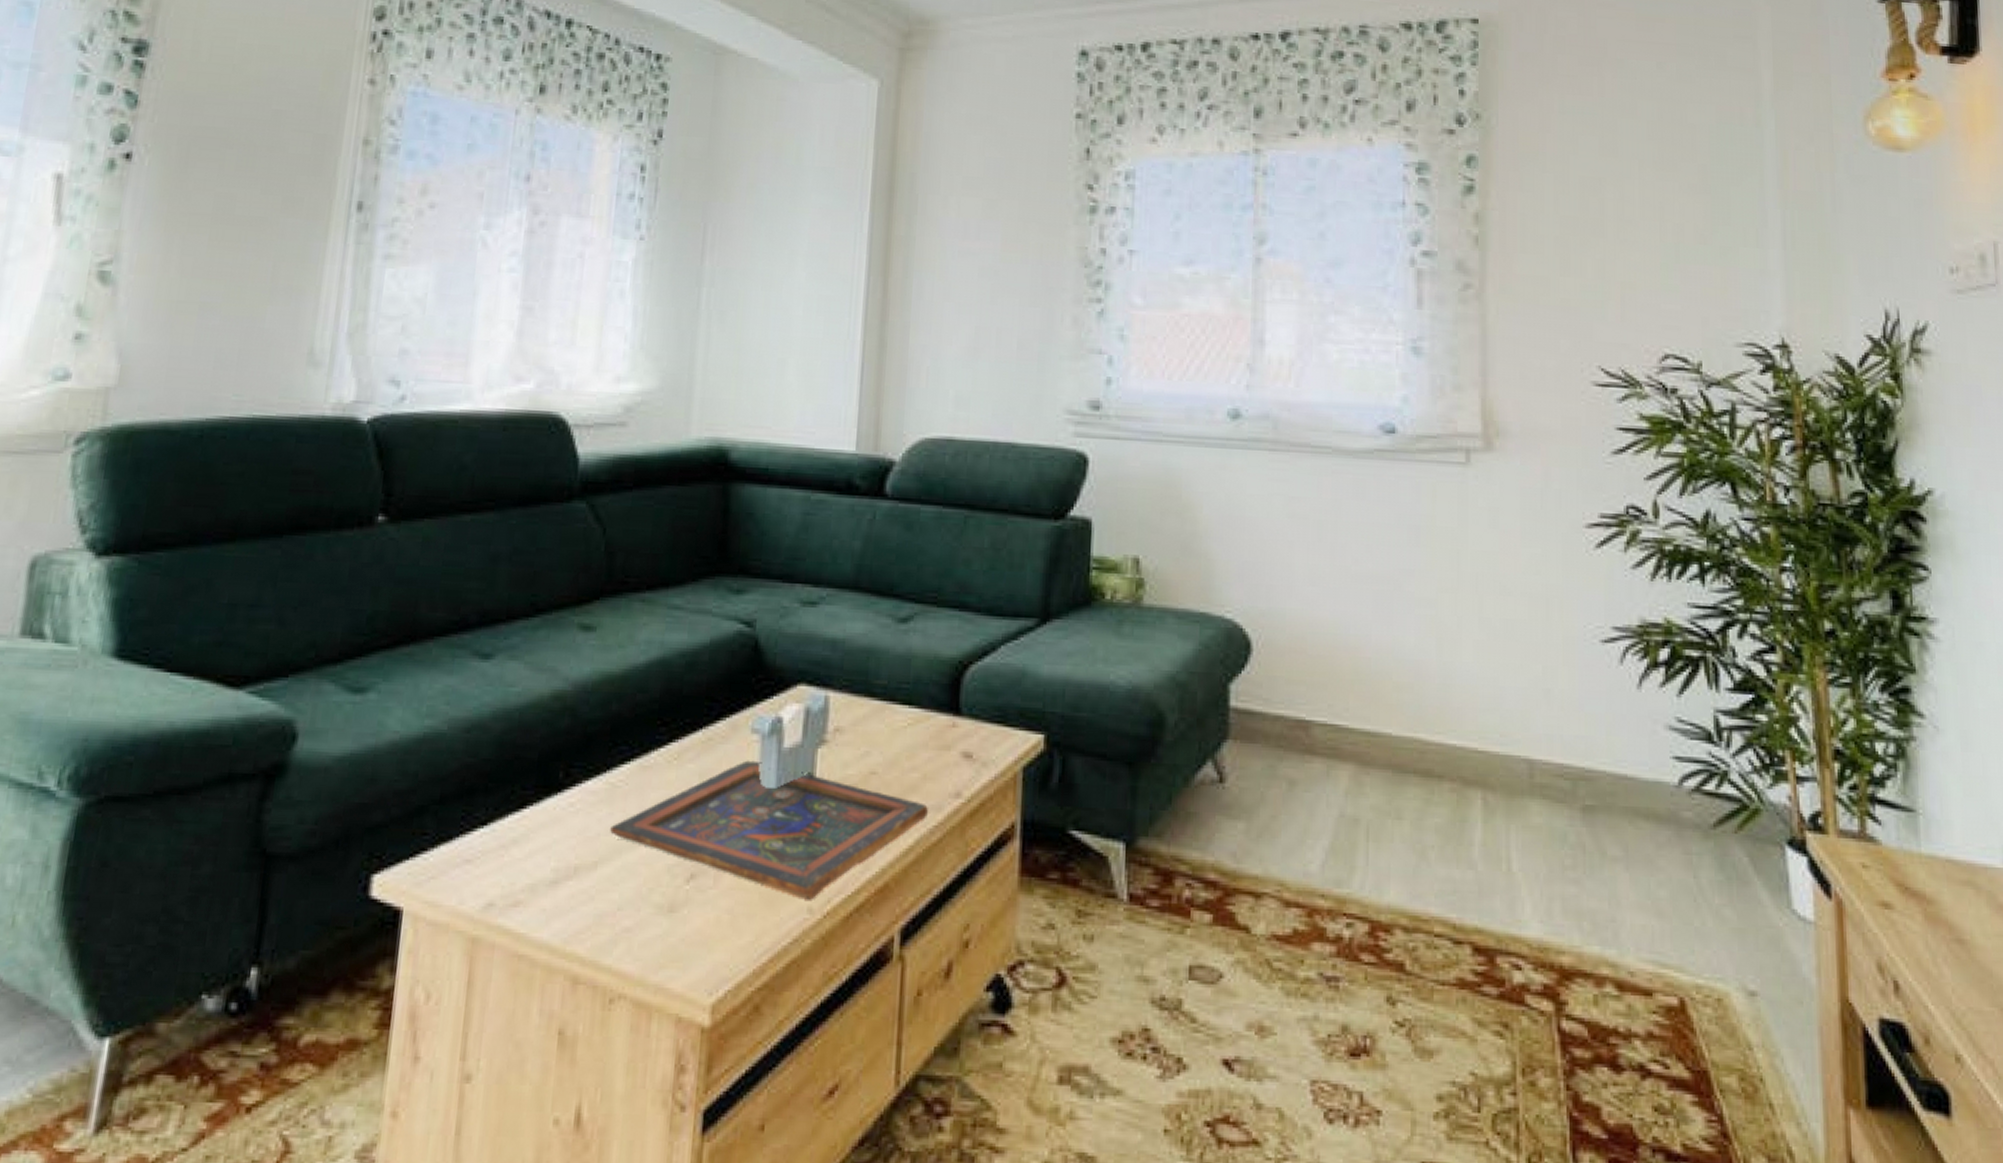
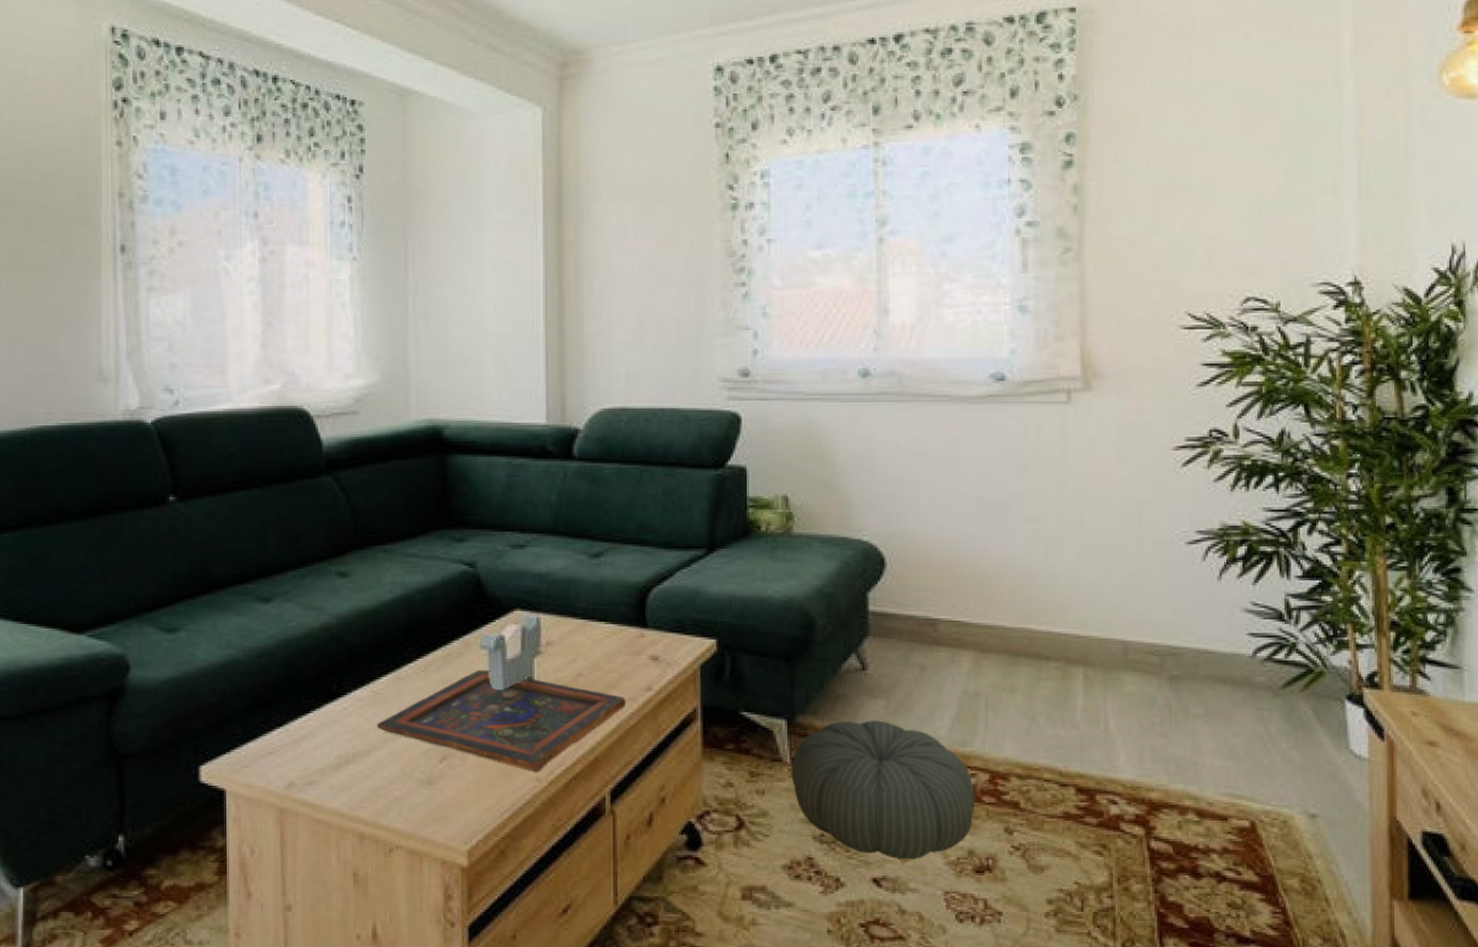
pouf: none [1127,848,1352,1036] -> present [791,720,975,860]

